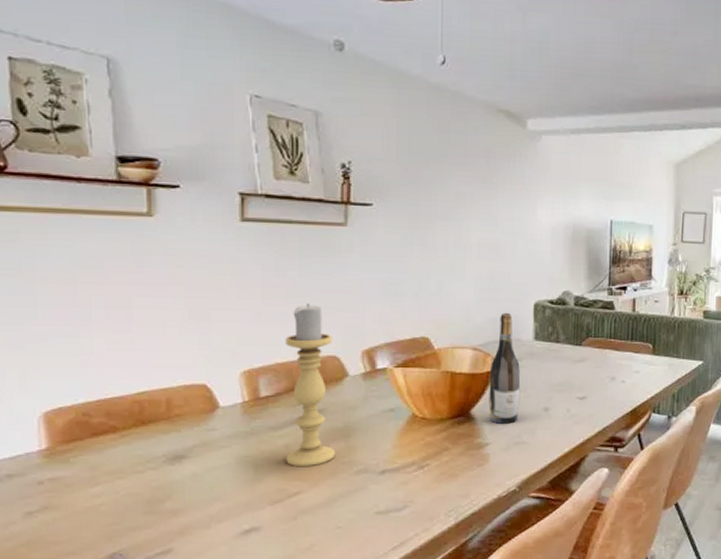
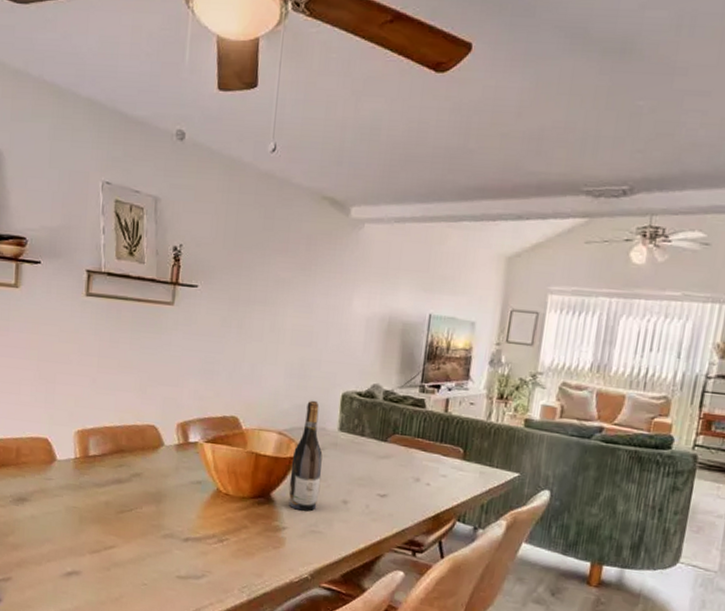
candle holder: present [285,303,336,468] -> none [105,375,153,525]

